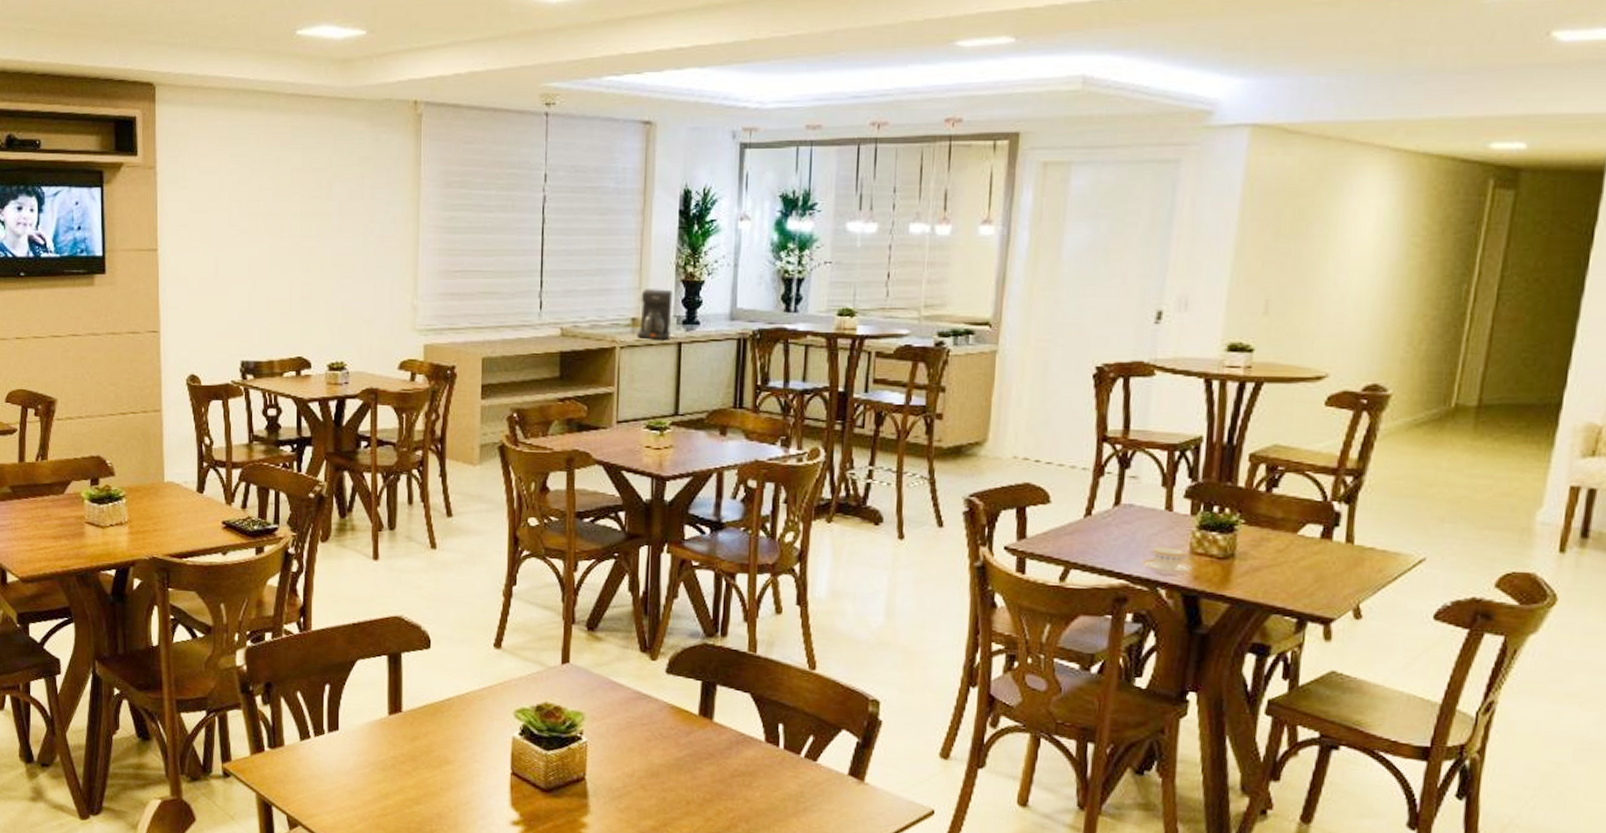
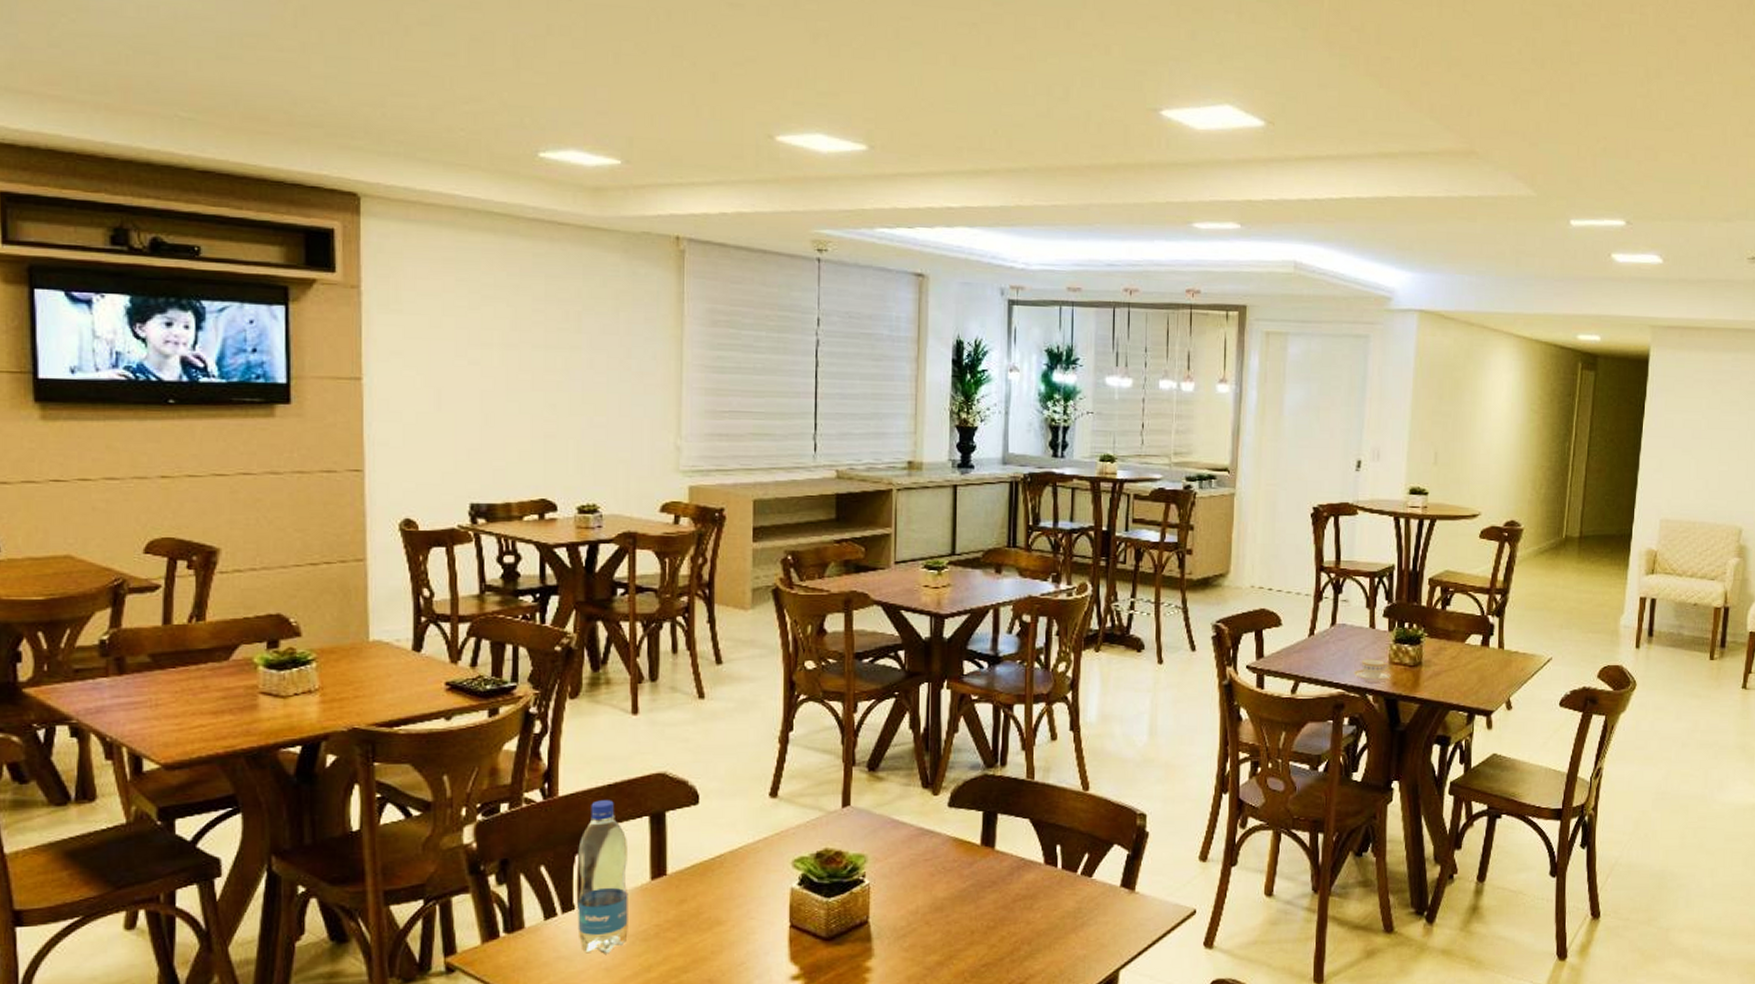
bottle: none [327,637,369,778] -> present [577,800,628,954]
coffee maker: present [636,289,673,340] -> none [913,433,948,483]

